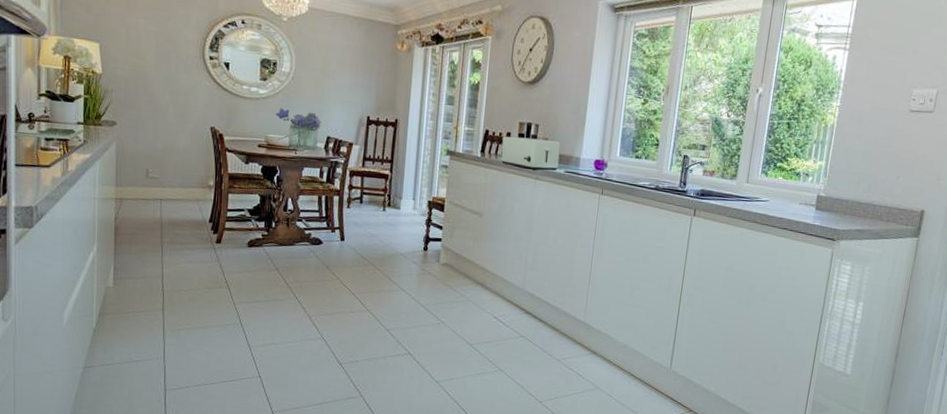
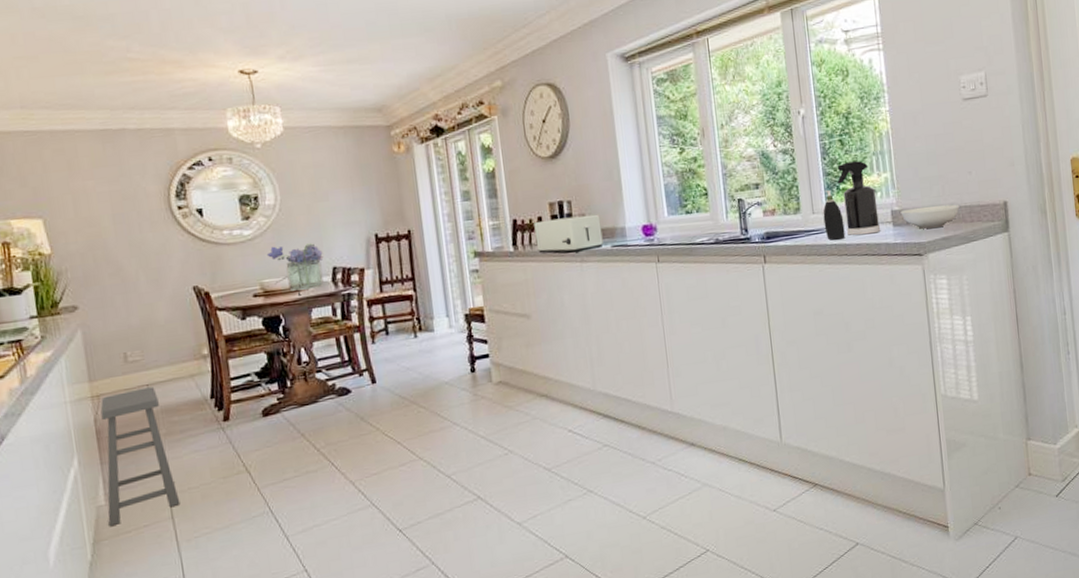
stool: none [113,200,171,306] -> present [100,387,180,527]
soap dispenser: none [754,164,773,211] -> present [823,189,846,241]
spray bottle: none [773,144,809,212] -> present [837,161,881,236]
bowl: none [825,197,880,220] -> present [900,204,960,229]

